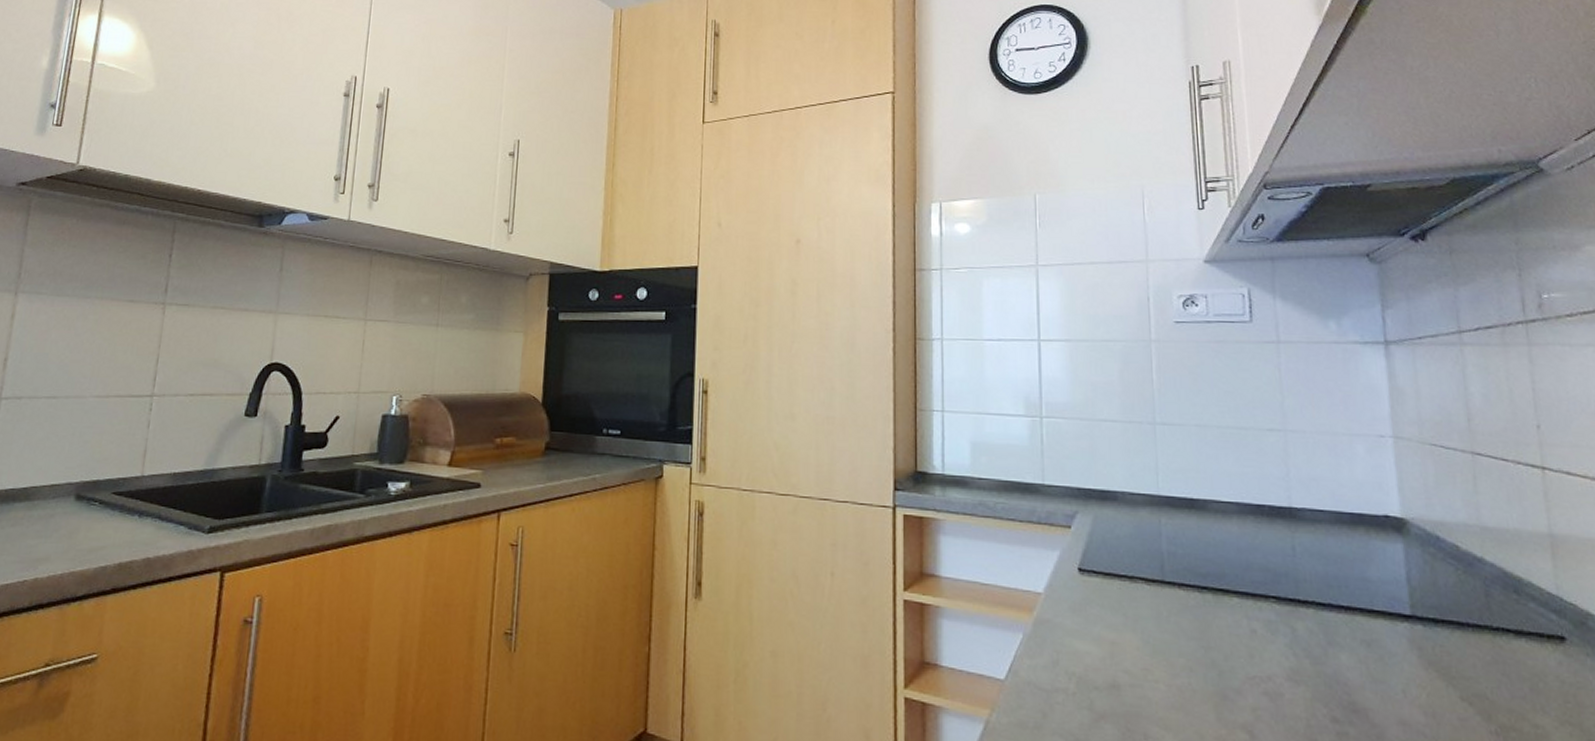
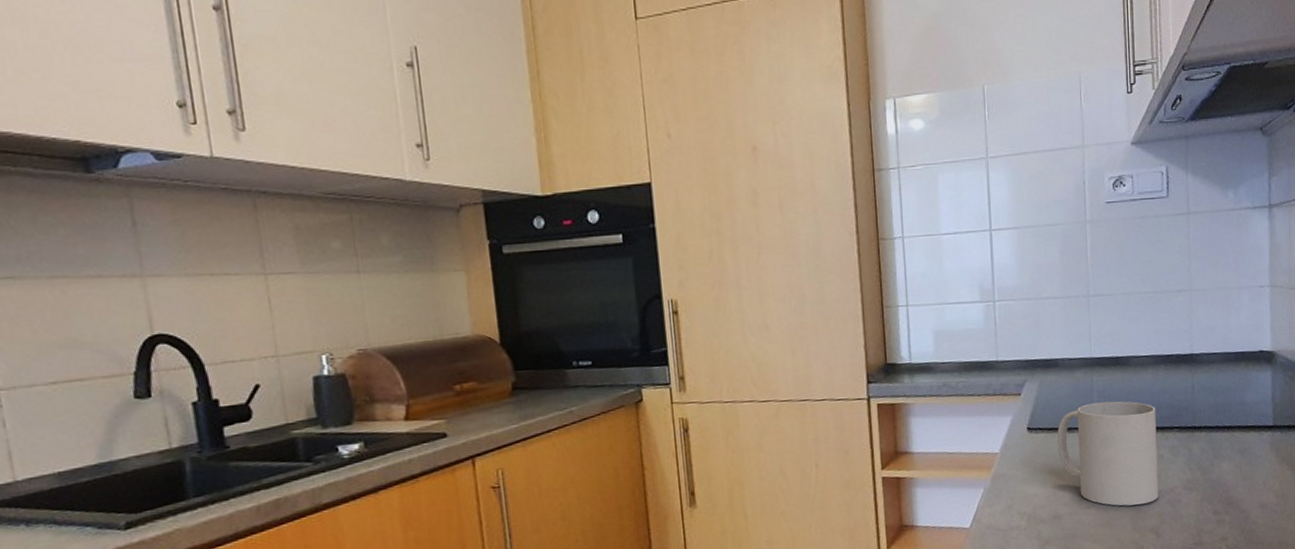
mug: none [1115,550,1252,691] -> present [1056,401,1159,506]

